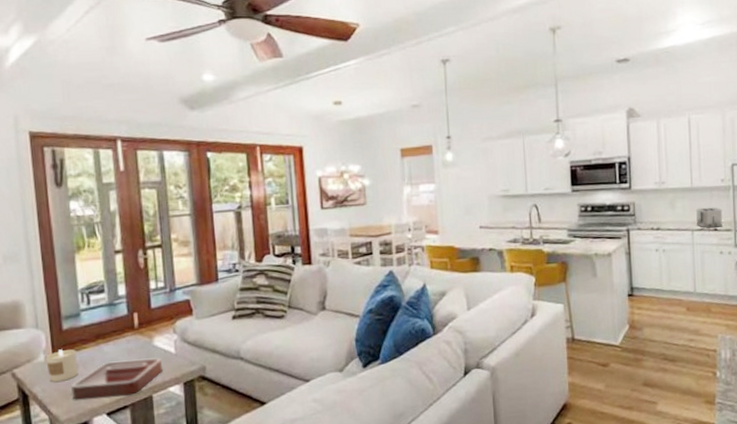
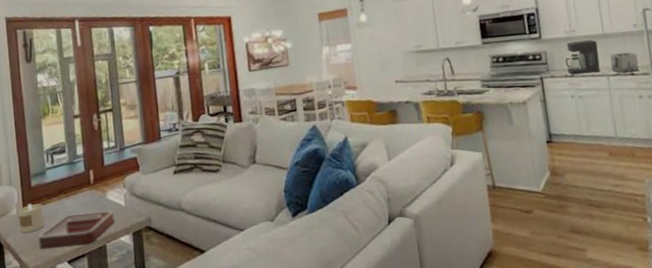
coffee maker: none [653,193,686,228] -> present [565,40,601,75]

